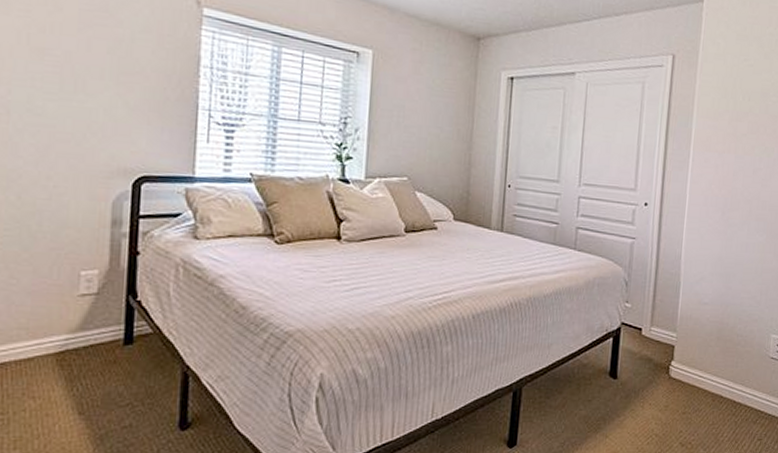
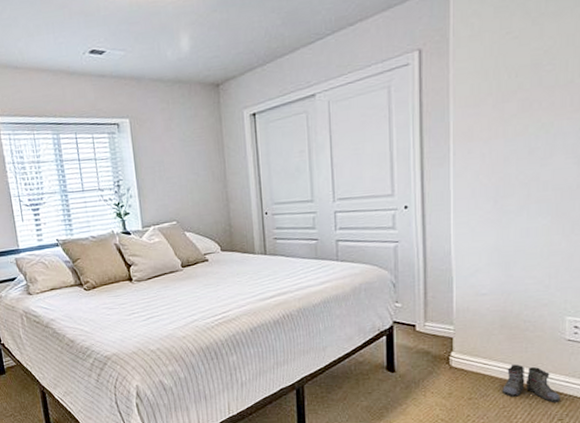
boots: none [711,379,761,421] -> present [500,364,560,402]

